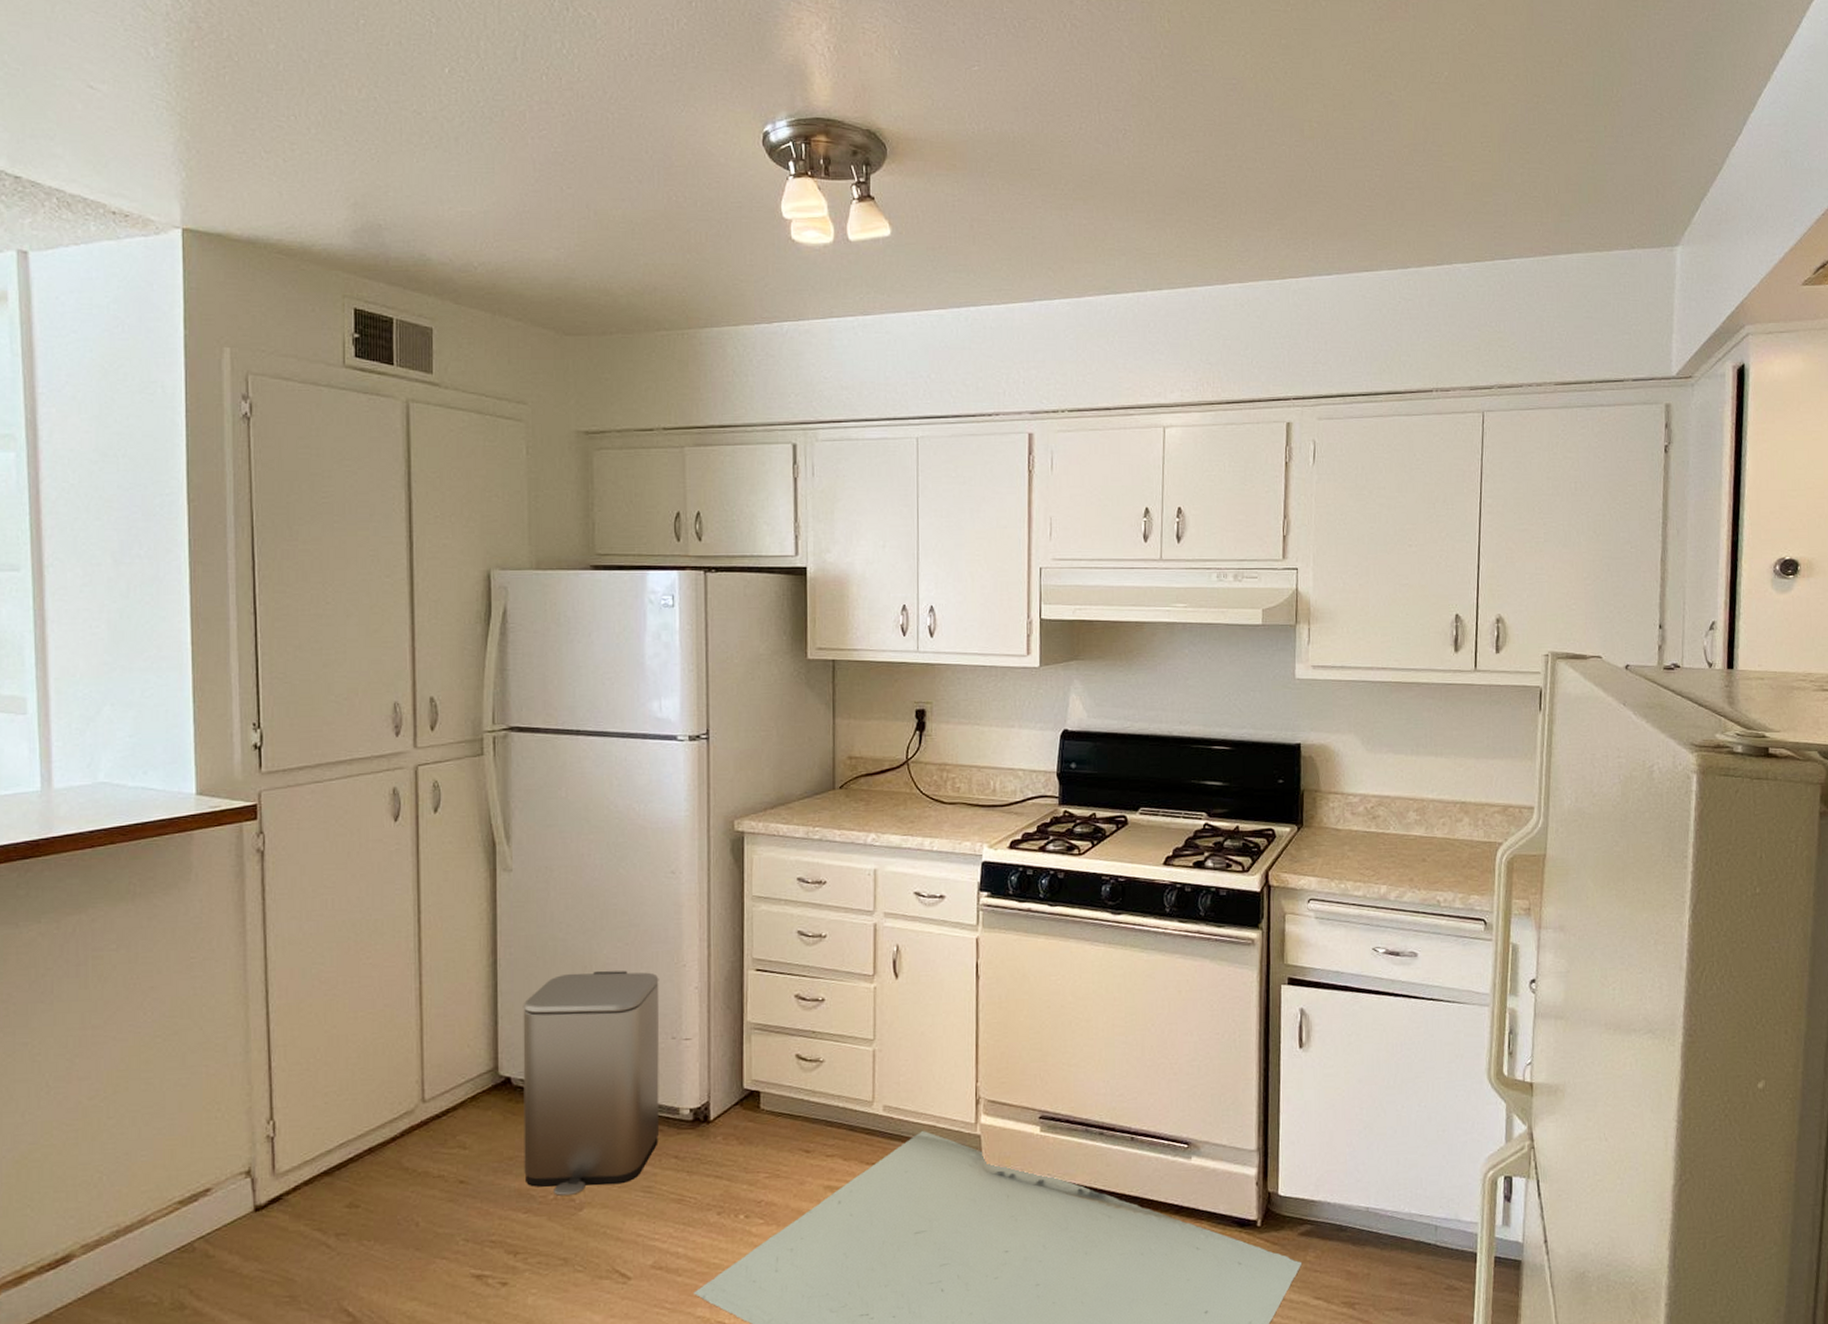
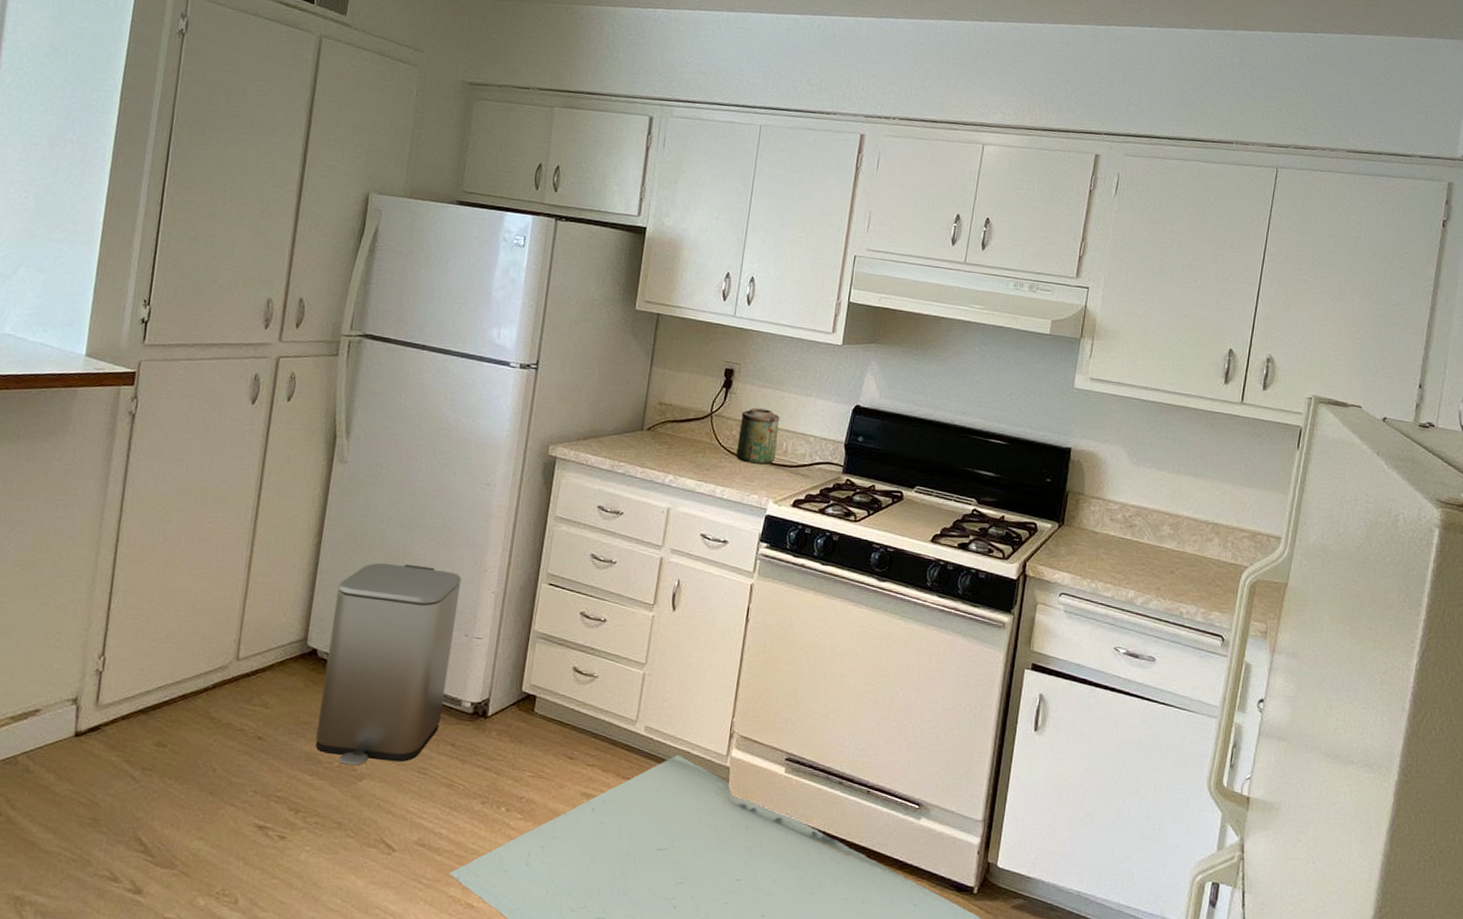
canister: none [940,747,984,809] -> present [736,408,780,465]

